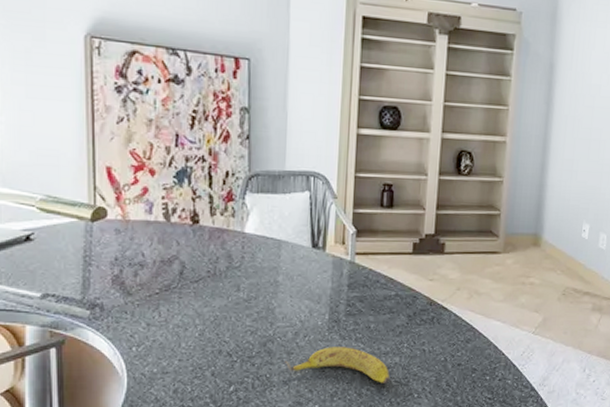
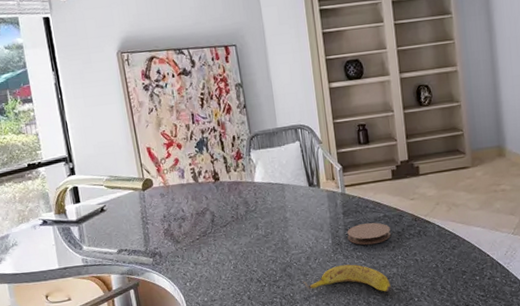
coaster: none [348,301,400,327] -> present [347,222,391,245]

